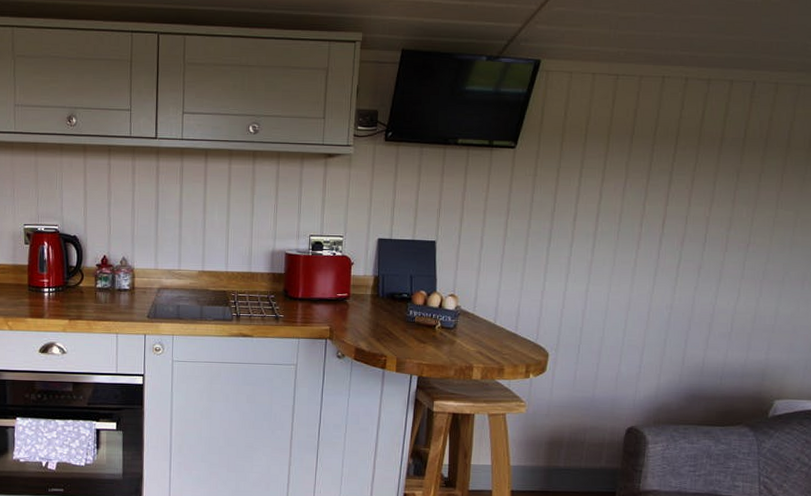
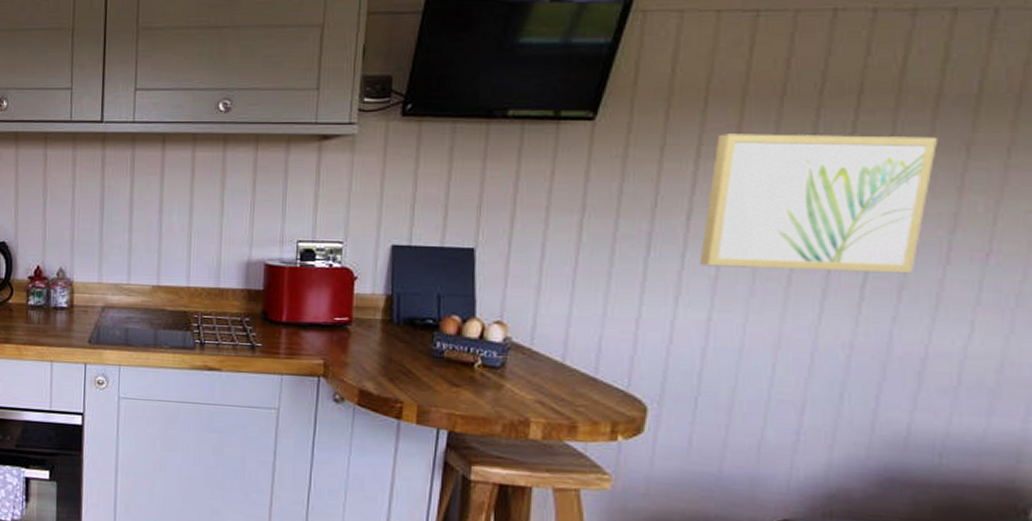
wall art: none [581,160,721,258] -> present [699,134,937,274]

